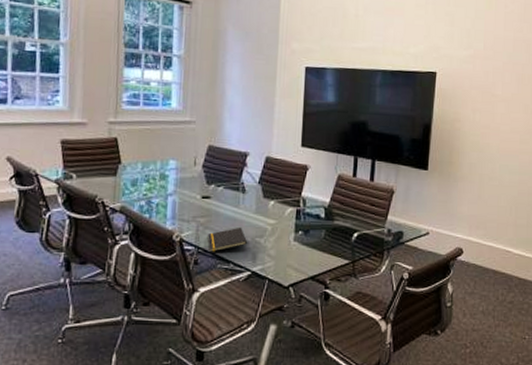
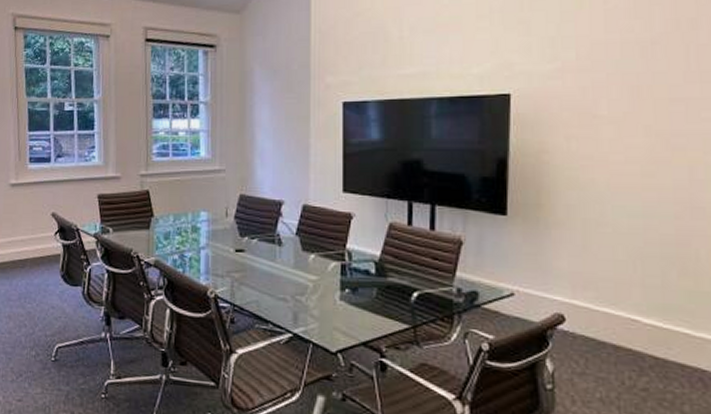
notepad: present [208,226,248,252] -> none [244,283,288,310]

